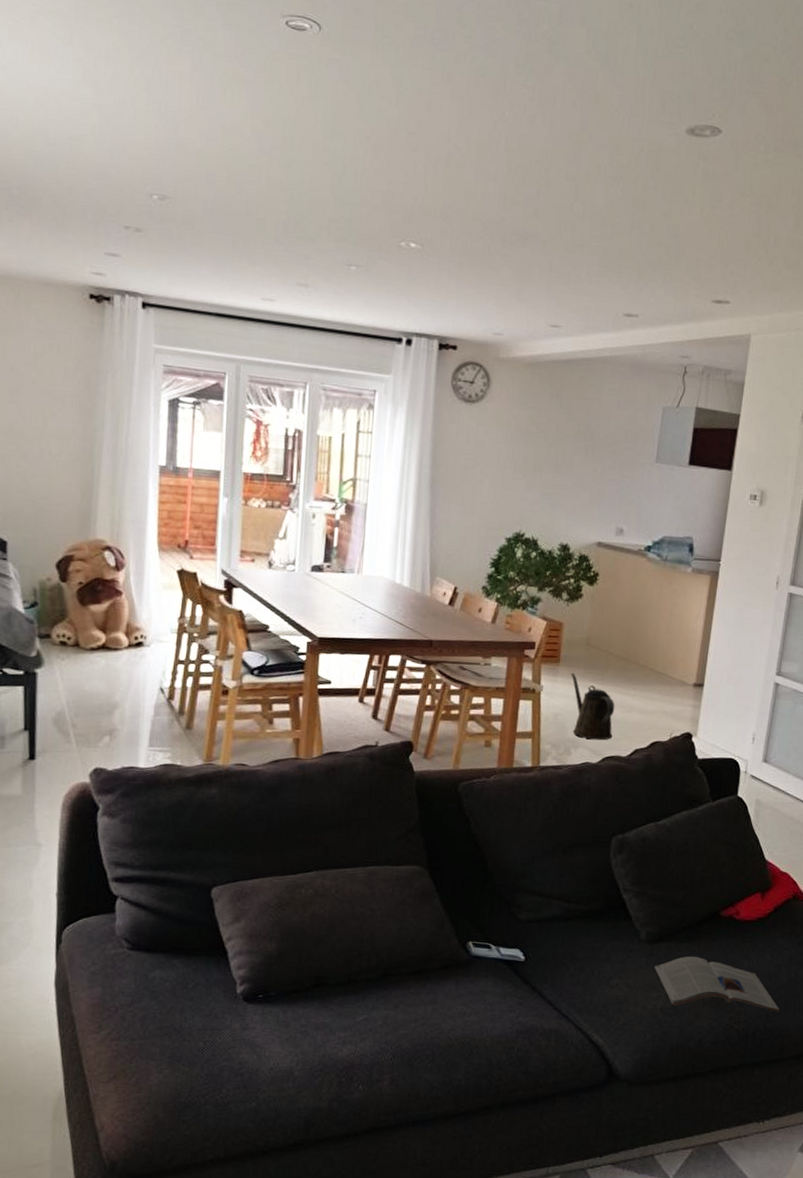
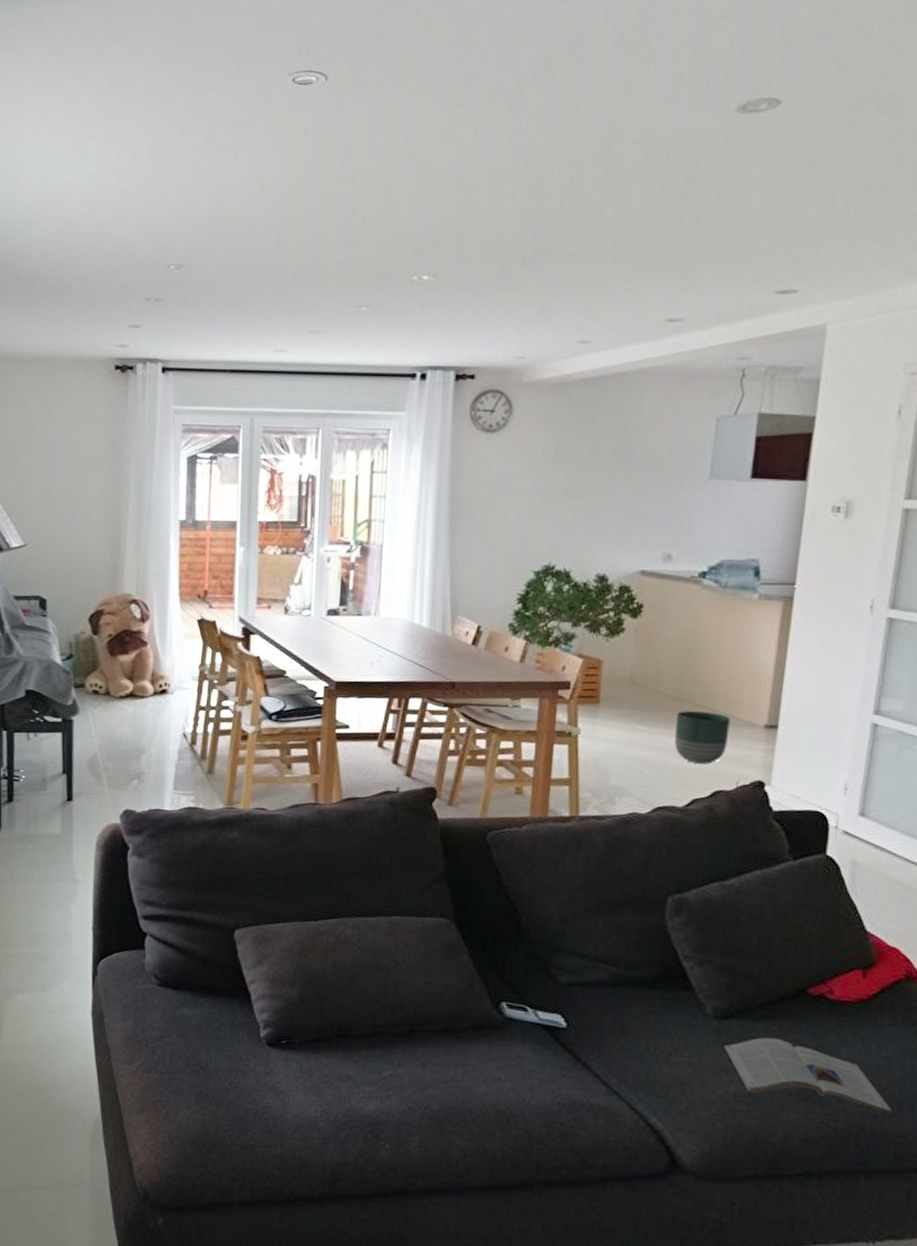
watering can: present [571,672,615,741] -> none [613,714,667,789]
planter: none [621,670,667,718] -> present [675,711,730,764]

